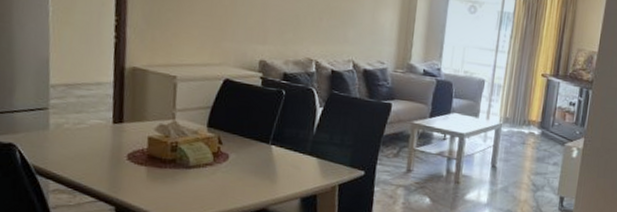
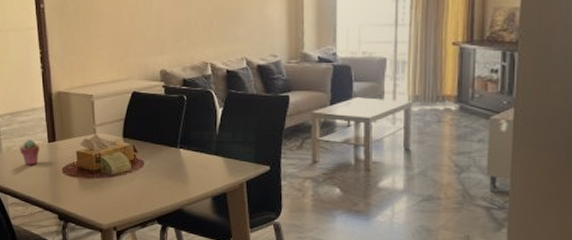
potted succulent: none [73,116,101,148] -> present [20,139,40,166]

